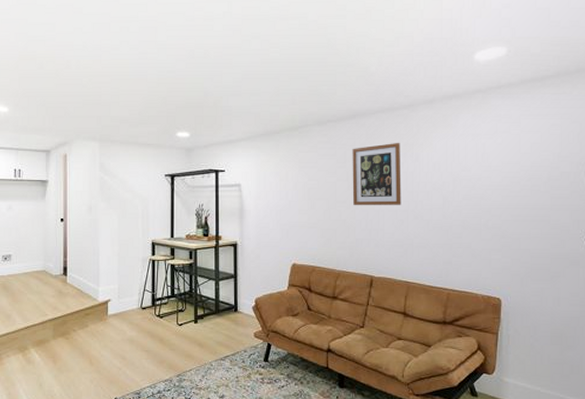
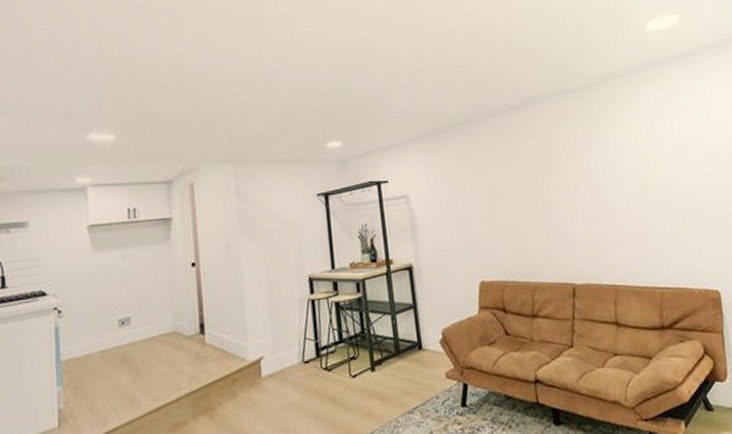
wall art: present [352,142,401,206] -> none [531,127,594,205]

